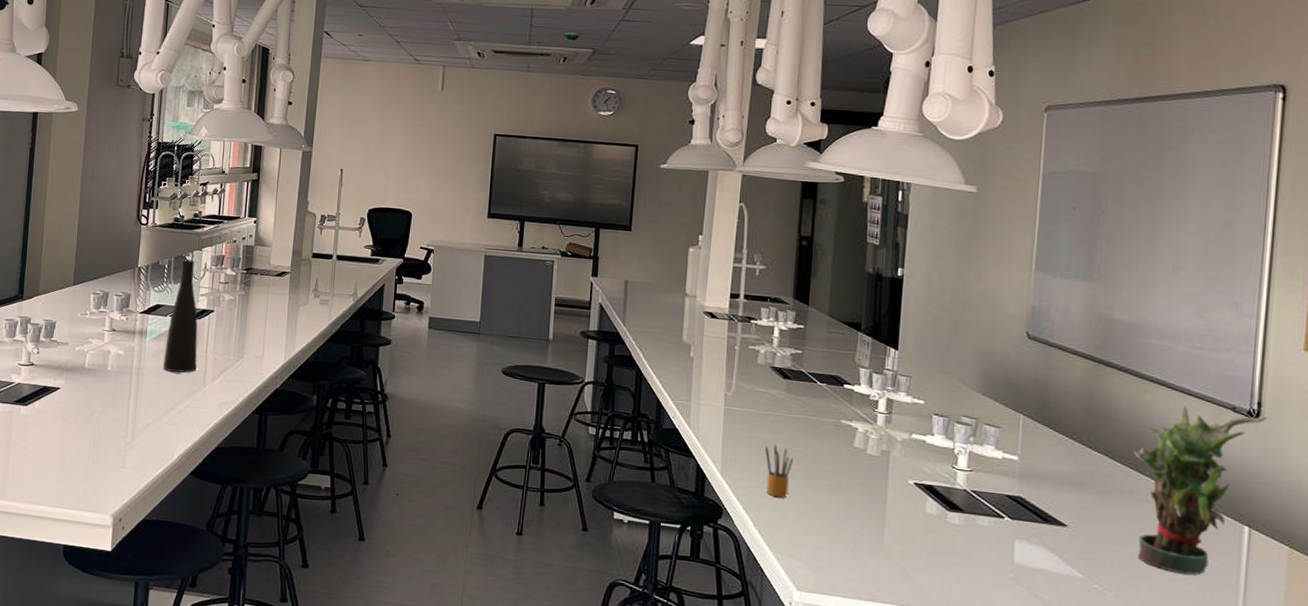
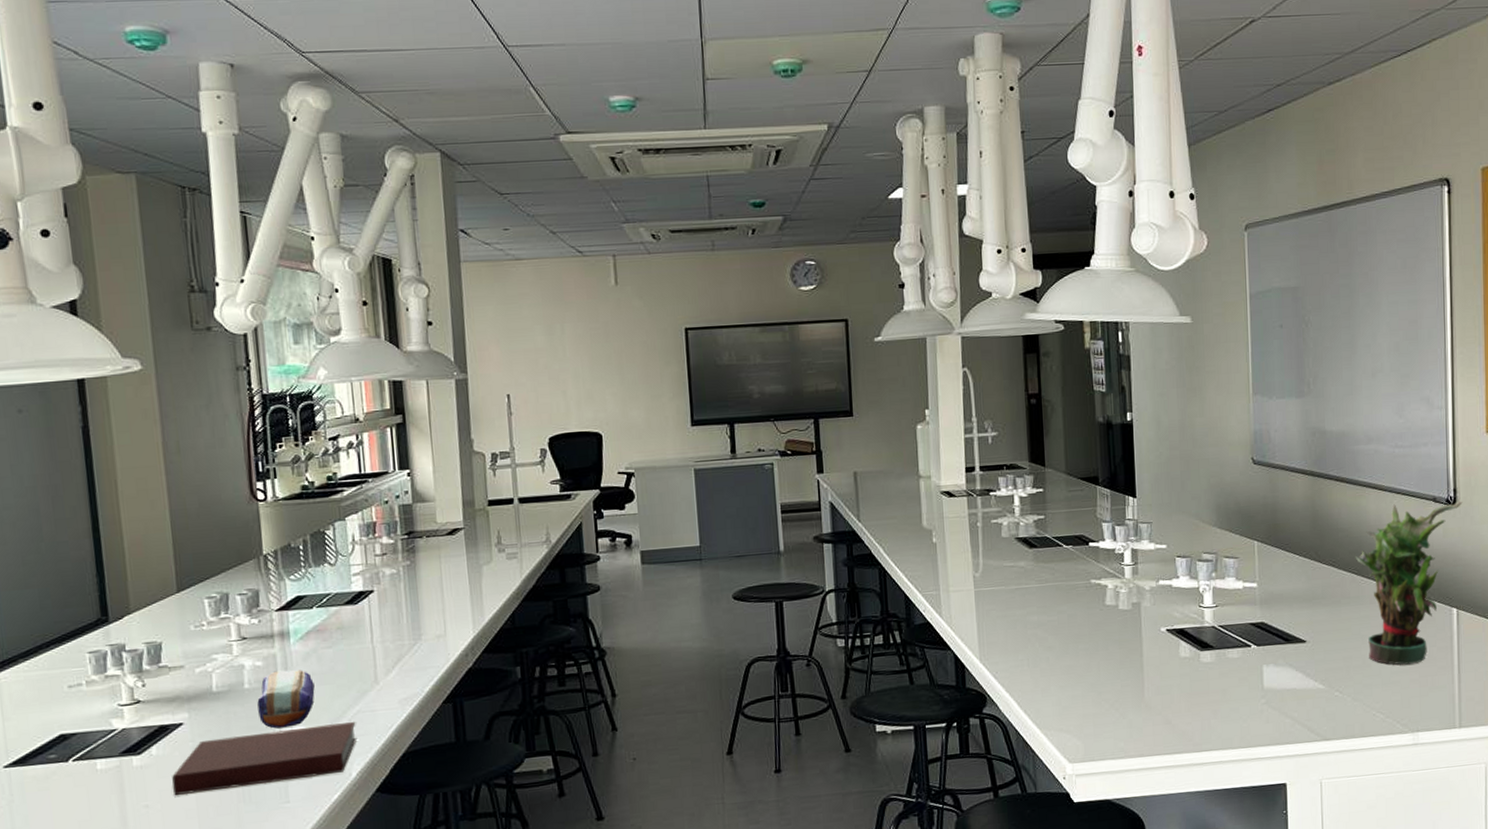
notebook: none [44,404,184,453] -> present [171,722,358,795]
pencil case: none [114,360,158,408] -> present [257,670,315,729]
vase: present [163,259,198,373] -> none [317,534,363,675]
pencil box: present [765,444,793,498] -> none [1021,617,1049,673]

